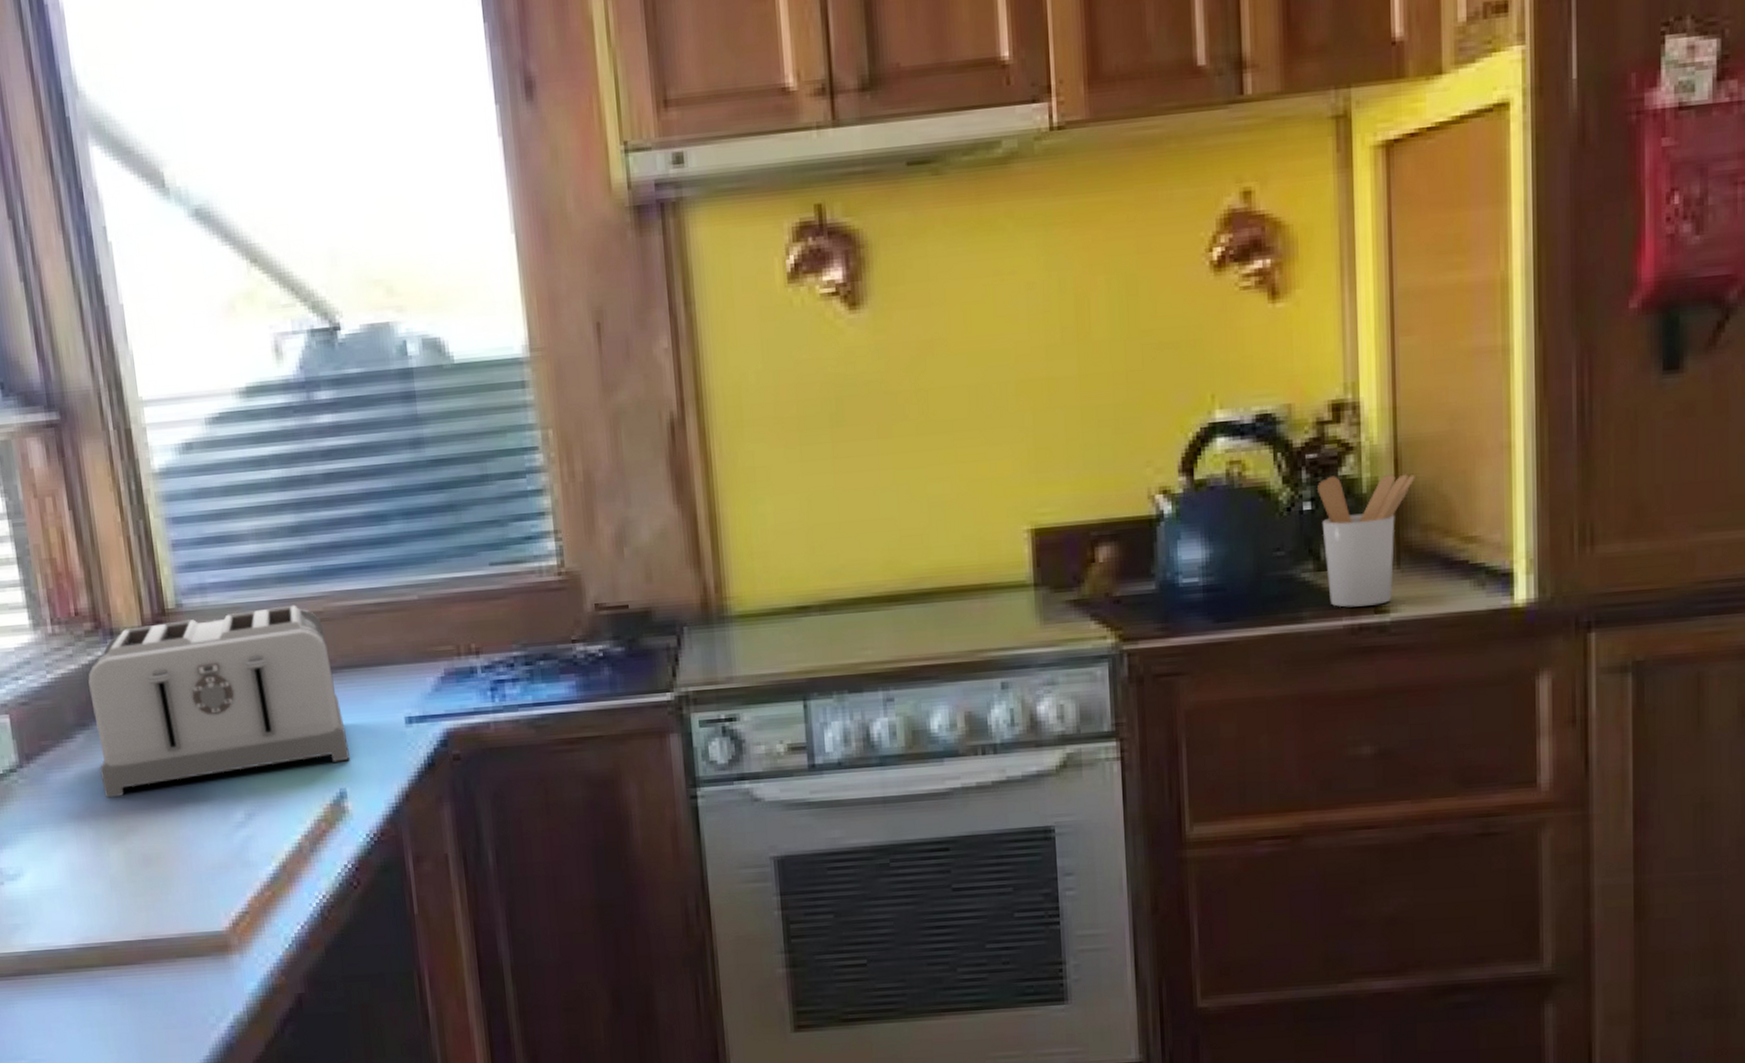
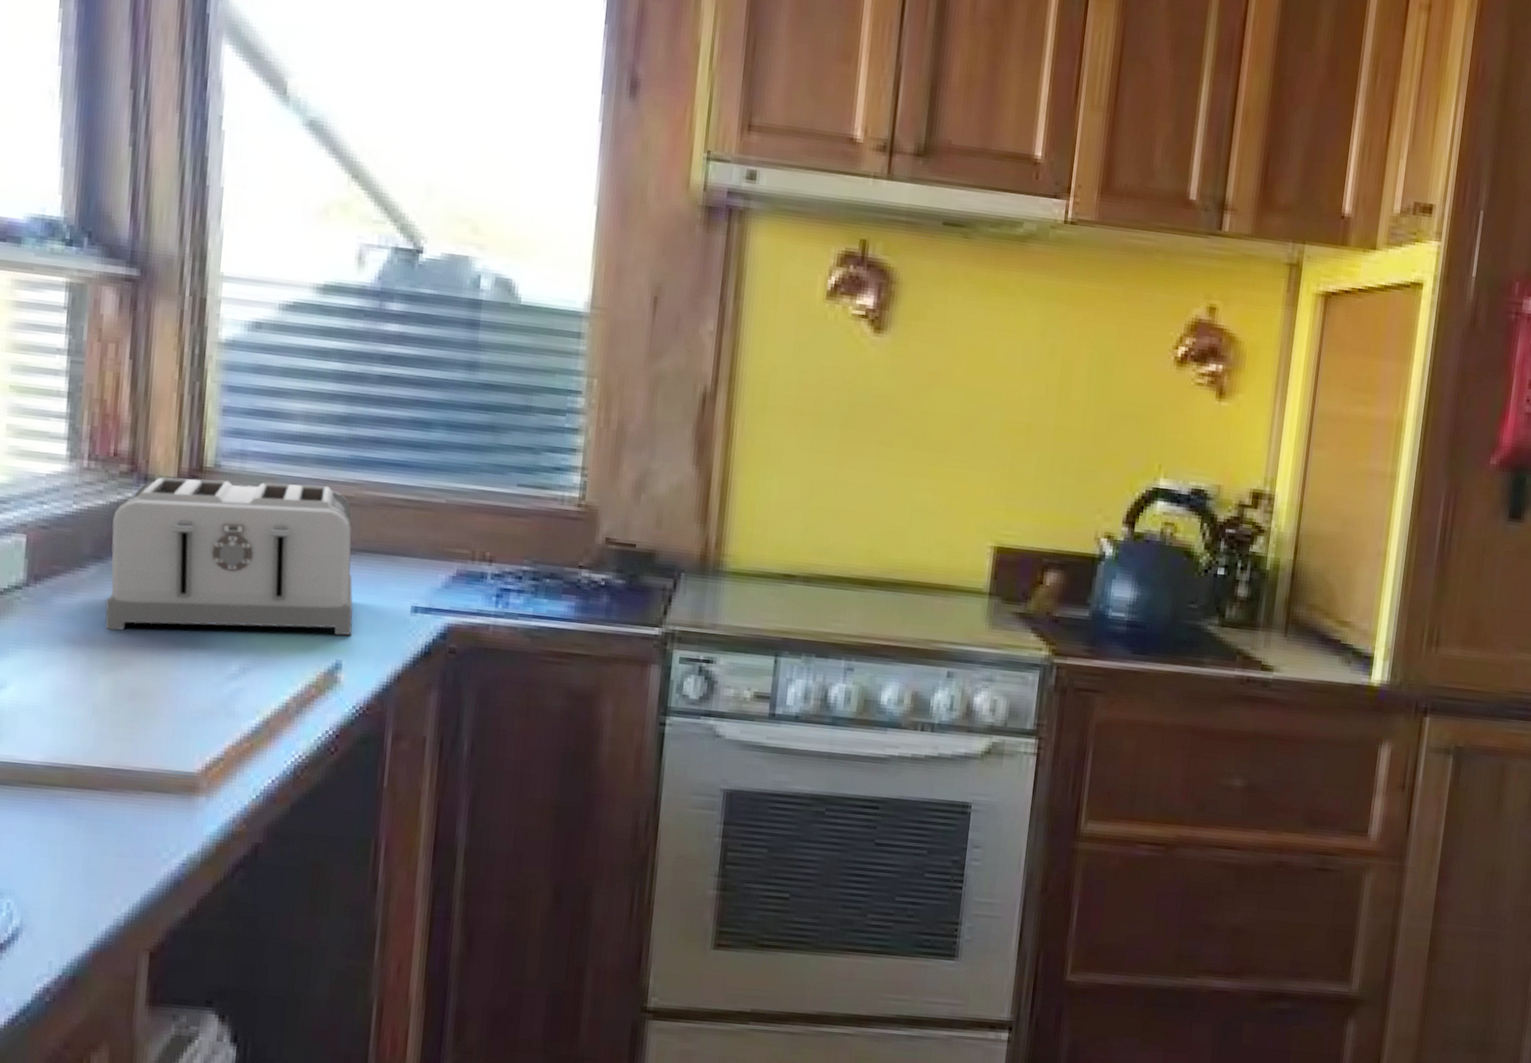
utensil holder: present [1316,474,1415,608] -> none [1227,550,1309,664]

